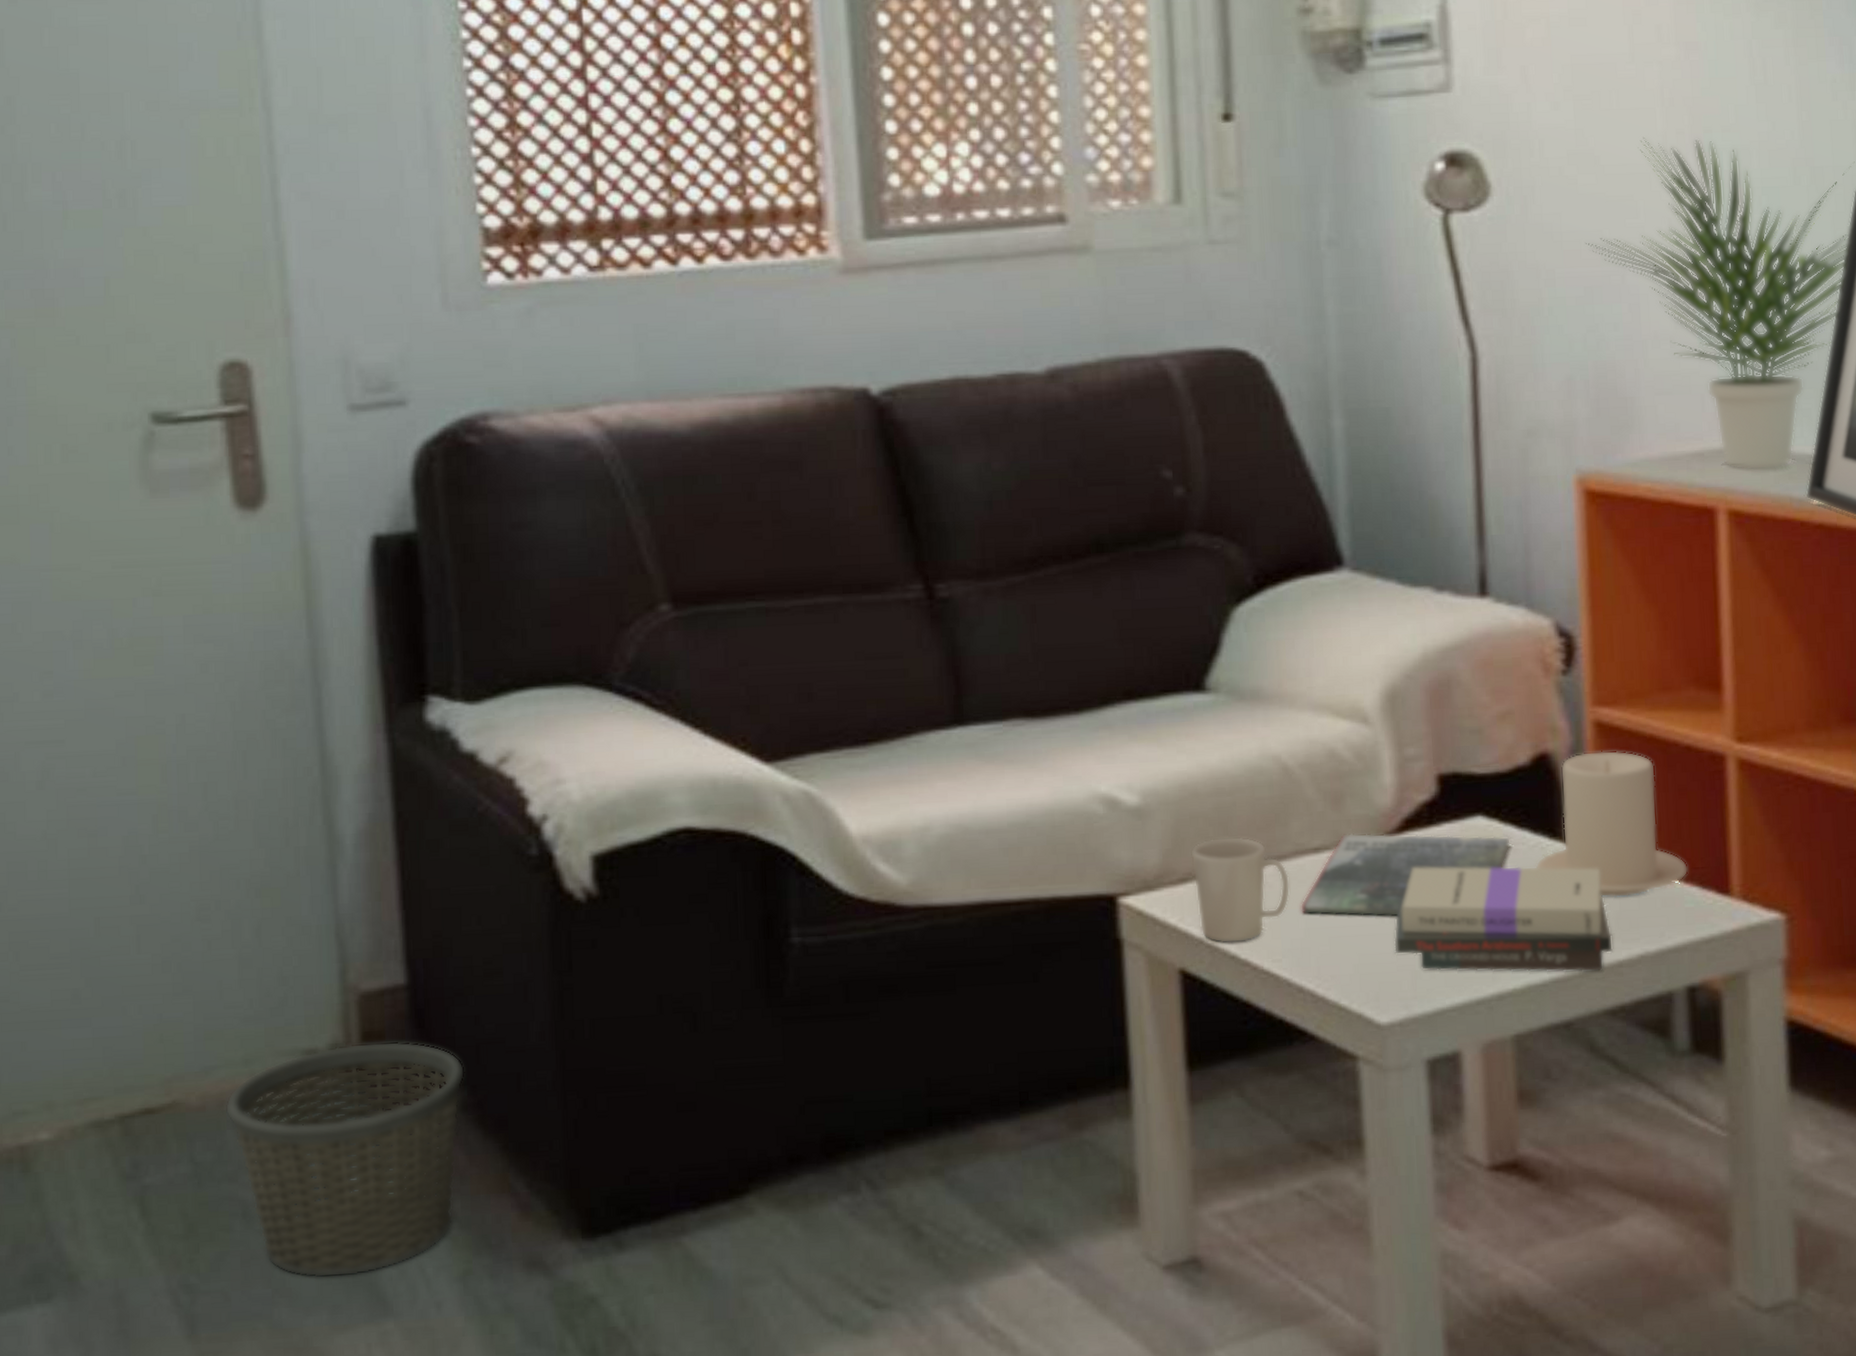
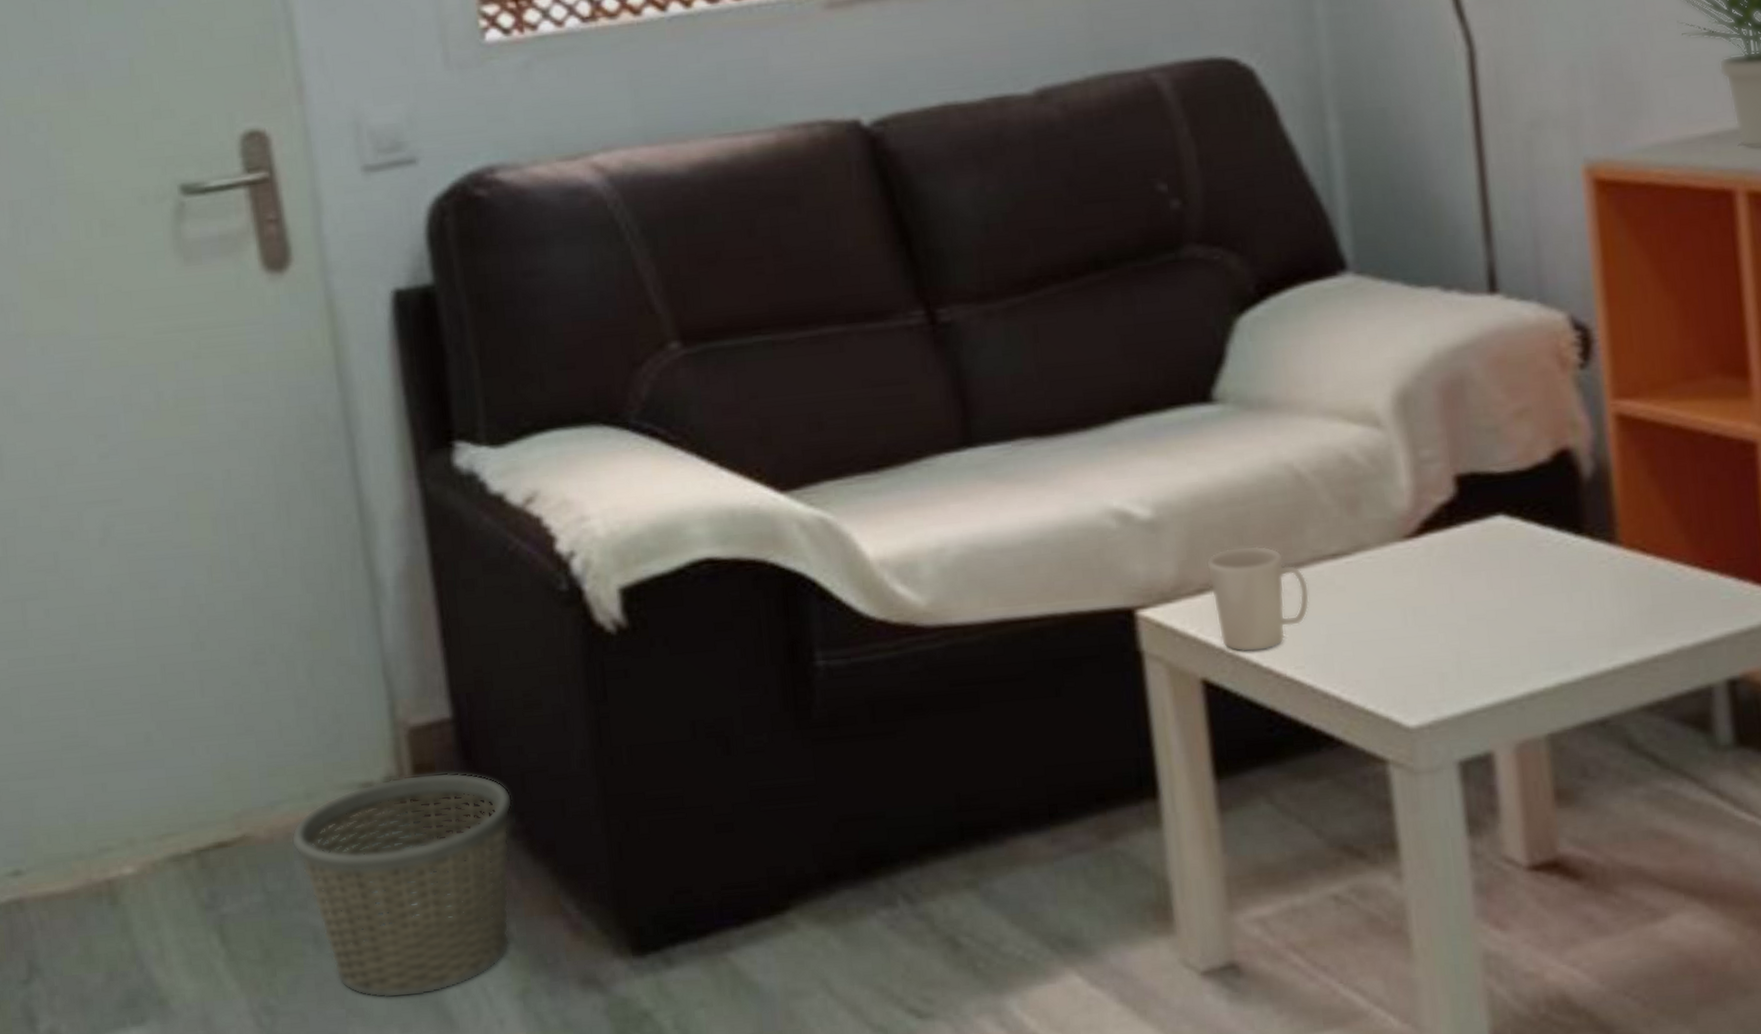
magazine: present [1300,833,1512,917] -> none [1320,534,1535,620]
books: present [1394,866,1613,972] -> none [1417,563,1647,672]
candle: present [1534,750,1689,898] -> none [1560,443,1723,593]

